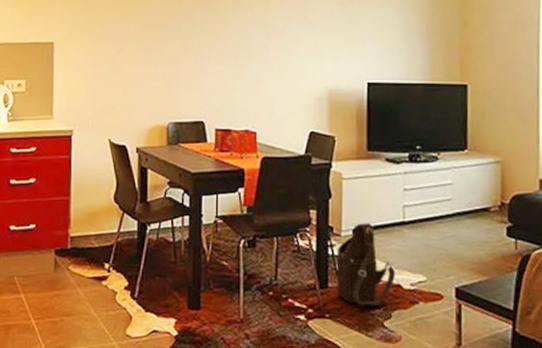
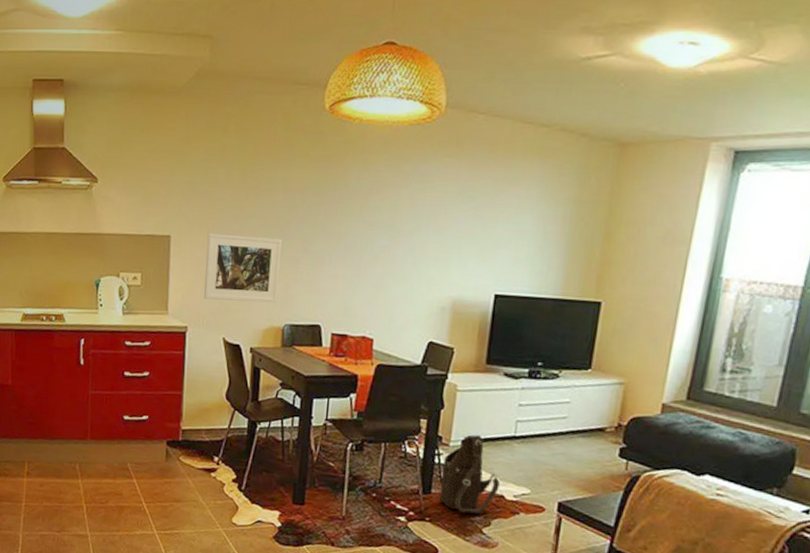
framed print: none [88,38,162,103] -> present [204,233,283,303]

